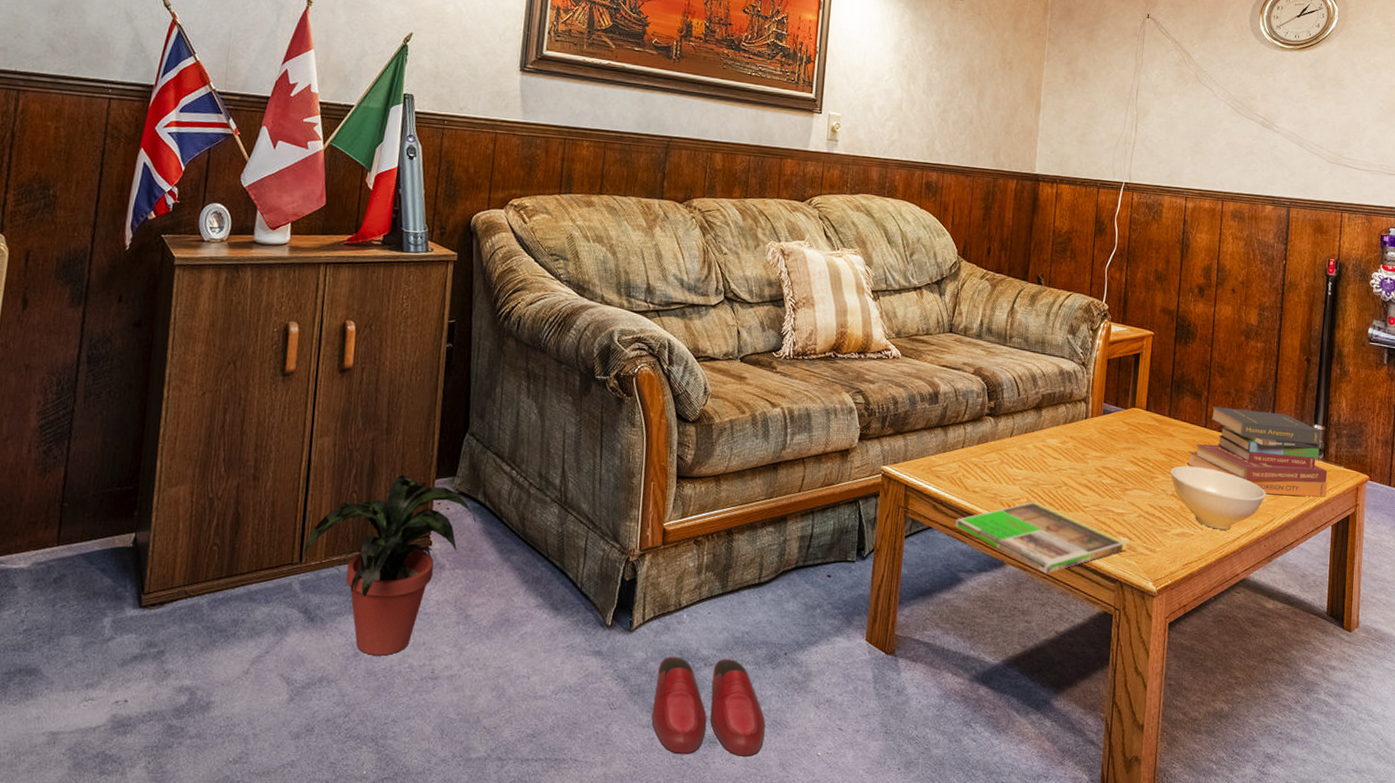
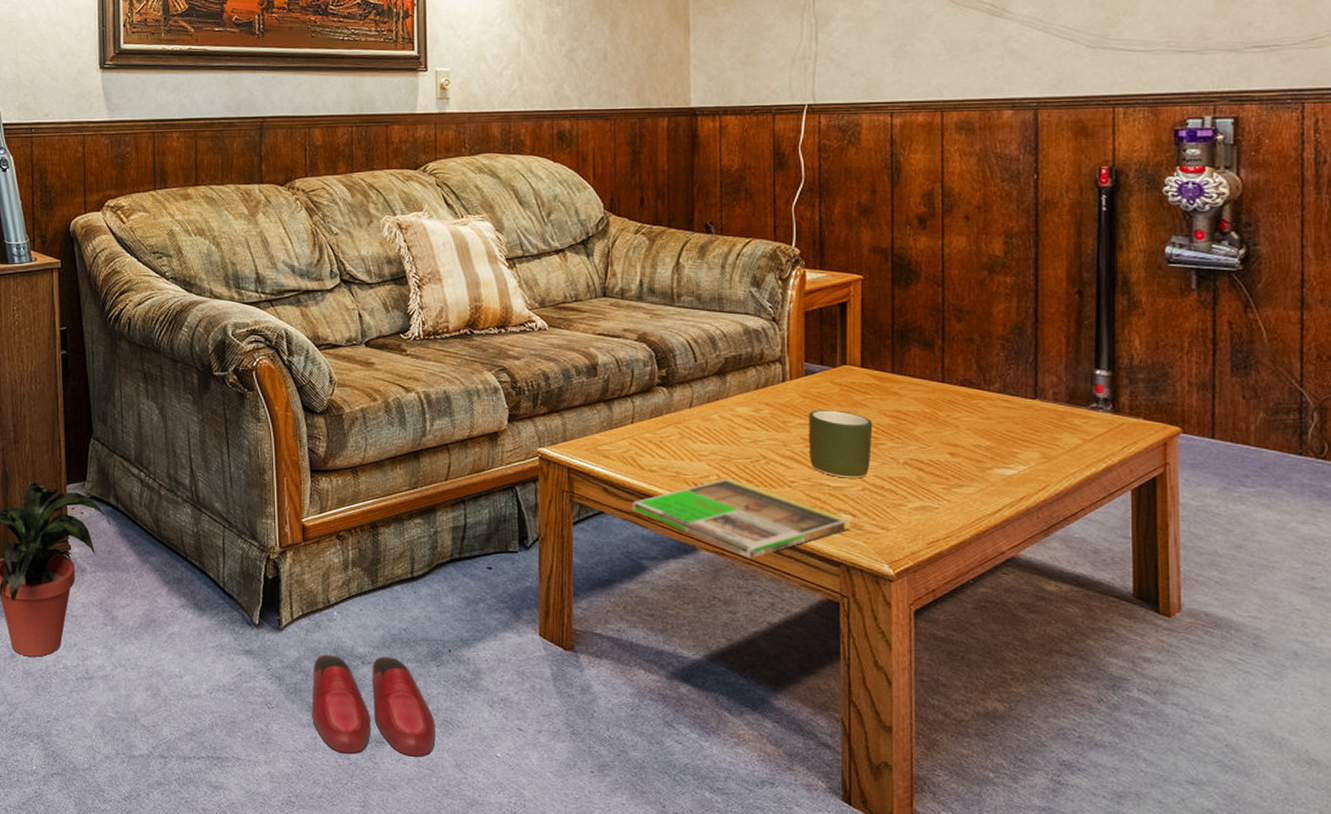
mug: none [1100,445,1151,507] -> present [808,410,873,479]
bowl: present [1170,465,1267,530] -> none [899,428,1035,501]
books: present [1188,406,1328,497] -> none [923,357,1122,457]

